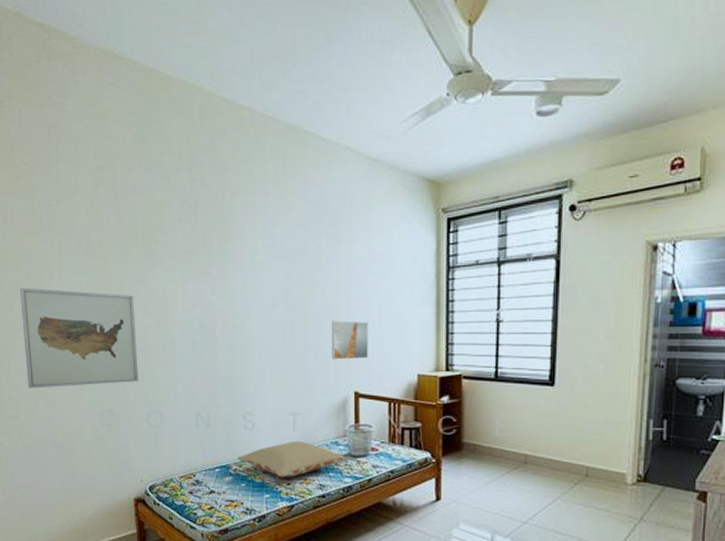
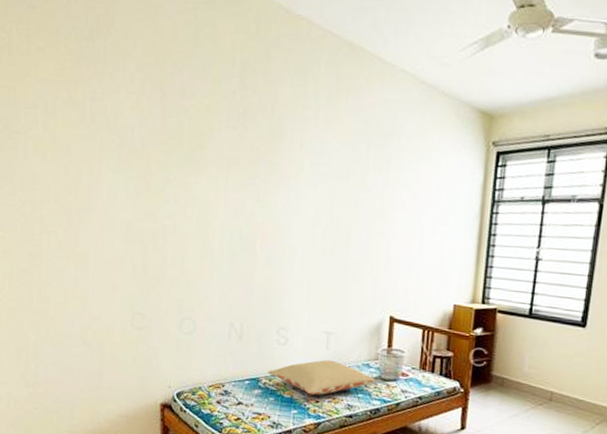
wall art: present [20,287,138,388] -> none [57,180,175,288]
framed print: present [331,321,368,360] -> none [370,244,409,285]

